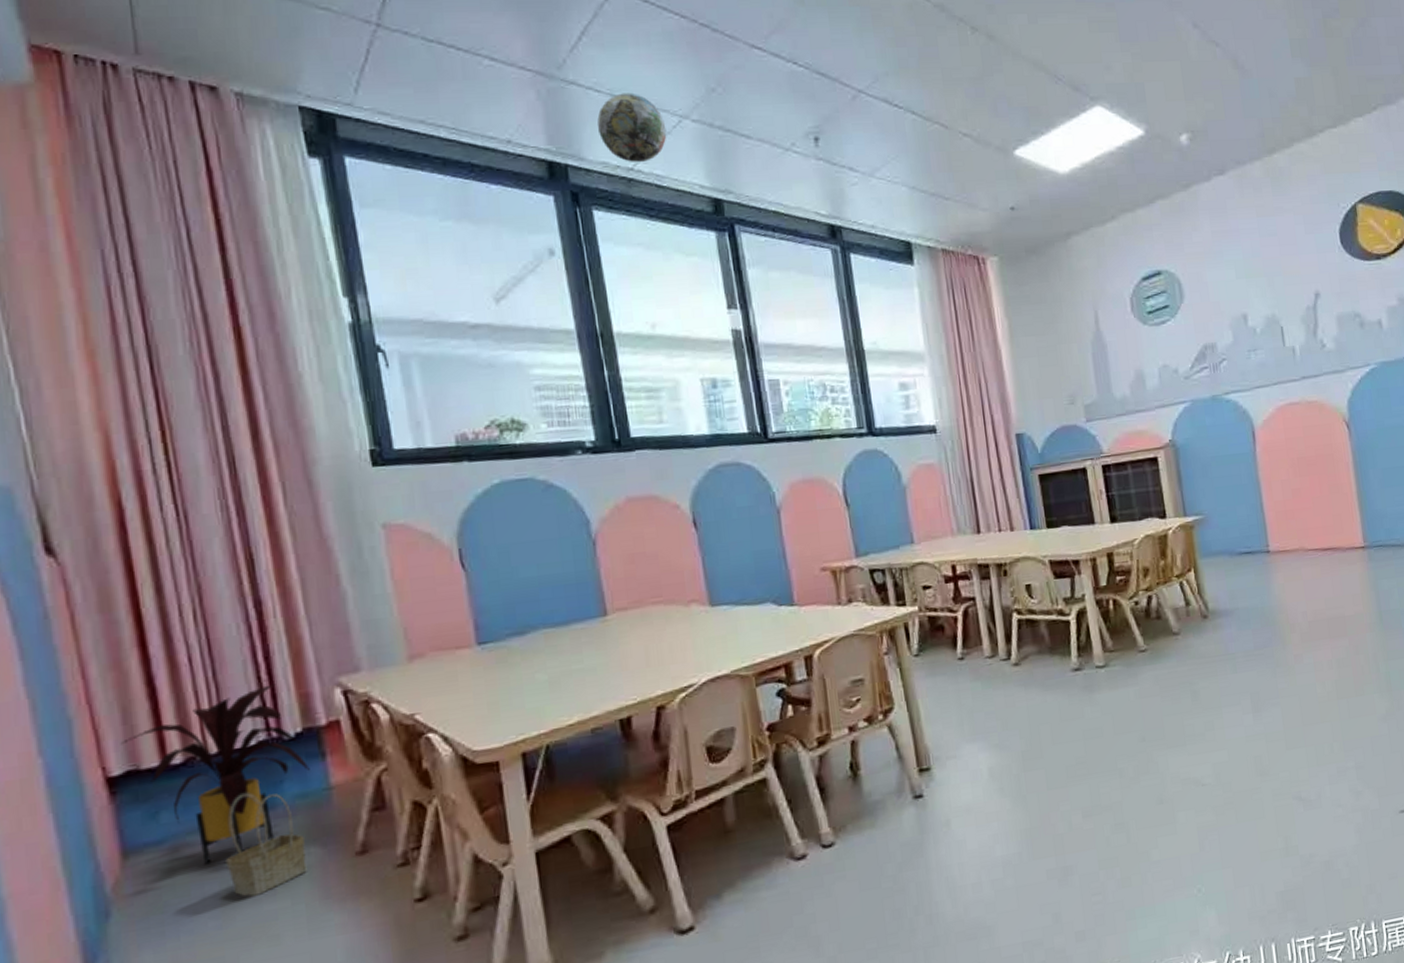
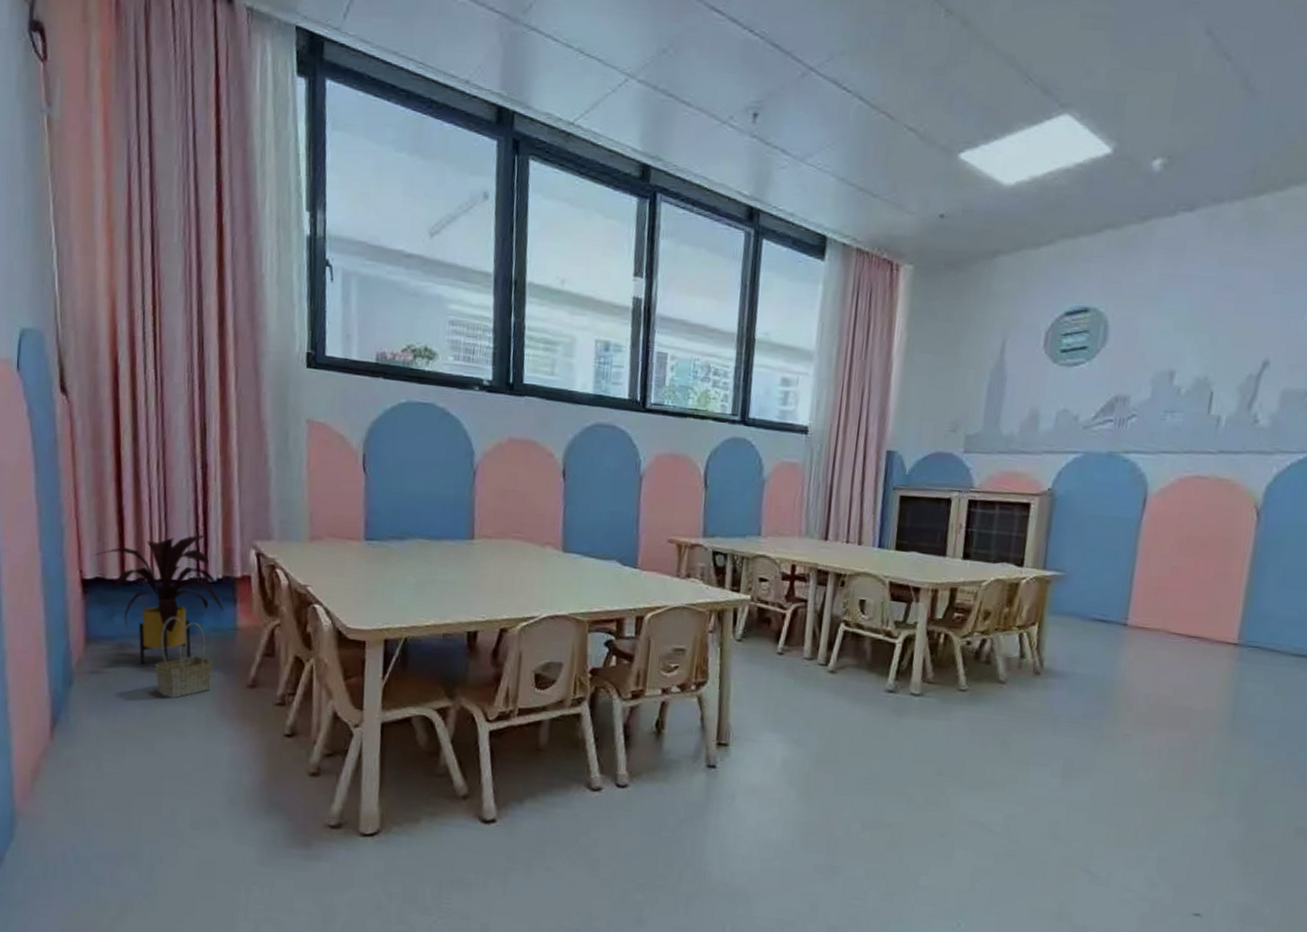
paper lantern: present [597,92,667,162] -> none [549,44,613,118]

